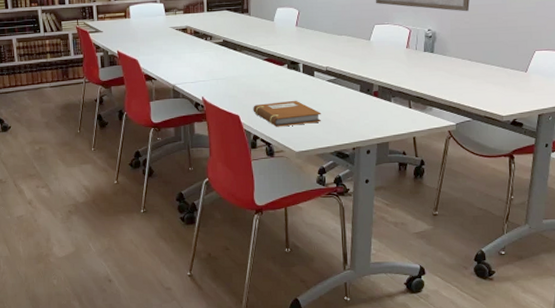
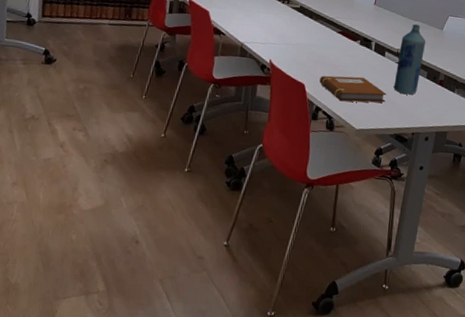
bottle: none [327,39,355,111] -> present [393,24,426,95]

